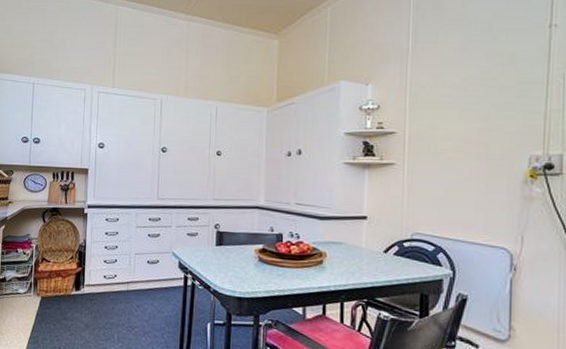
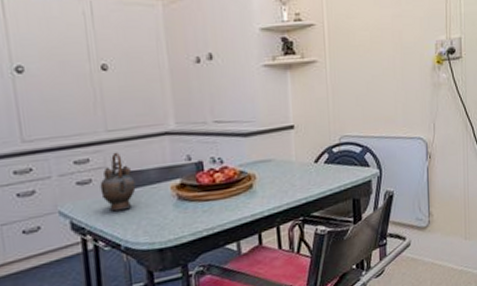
teapot: none [202,216,228,261] -> present [99,152,136,212]

